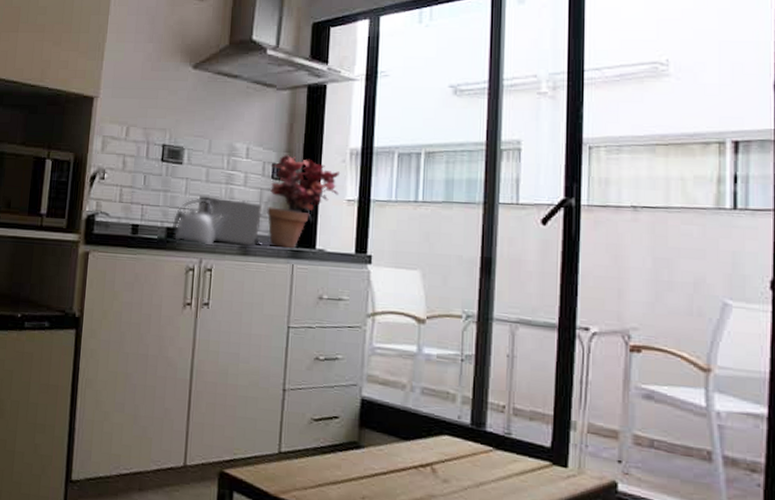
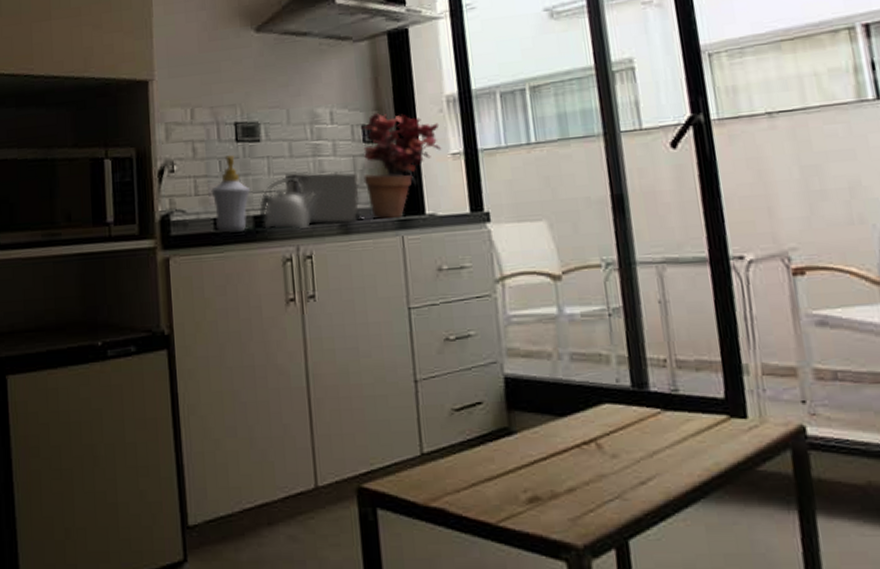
soap bottle: none [132,171,167,239] -> present [211,154,250,233]

